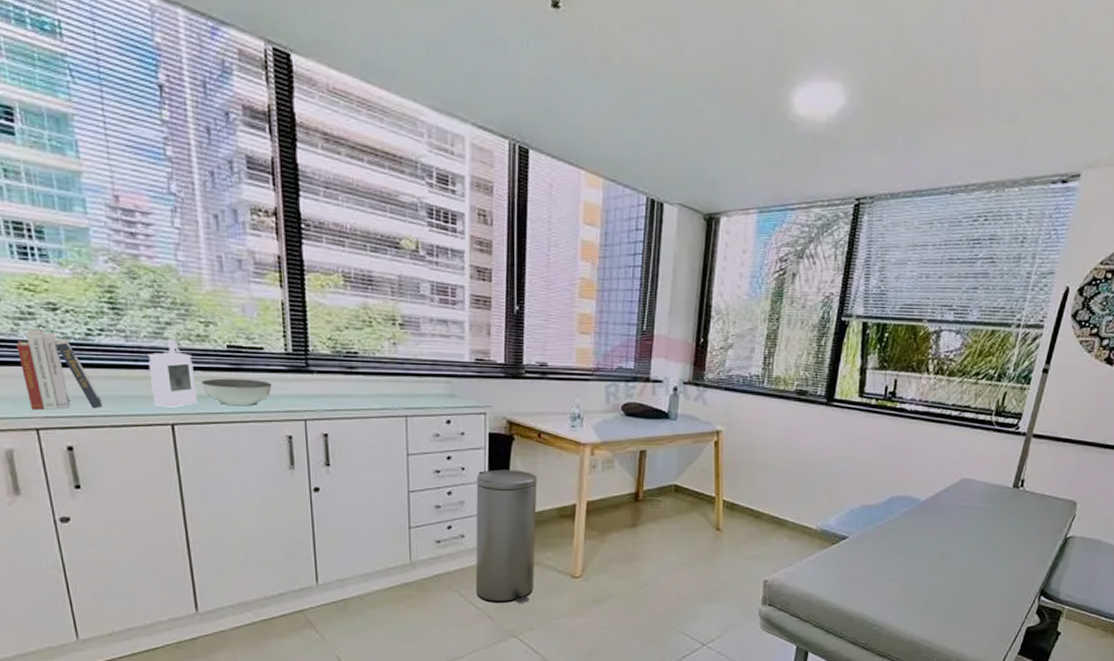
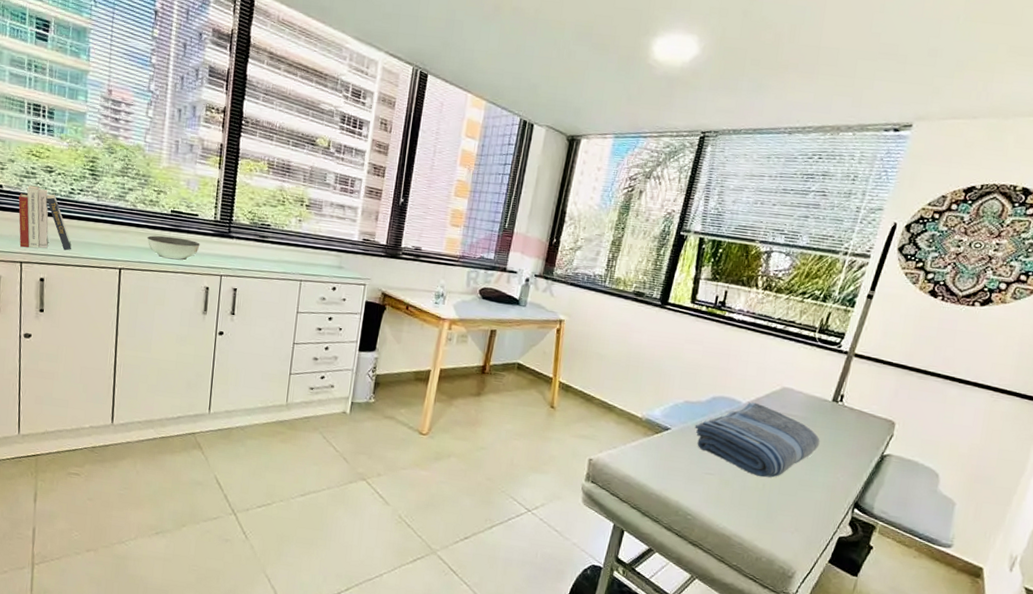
tissue box: present [147,339,197,408] -> none [109,201,144,256]
pedal bin: present [475,468,537,604] -> none [336,332,401,452]
towel: none [873,498,1003,577] -> present [694,402,820,478]

